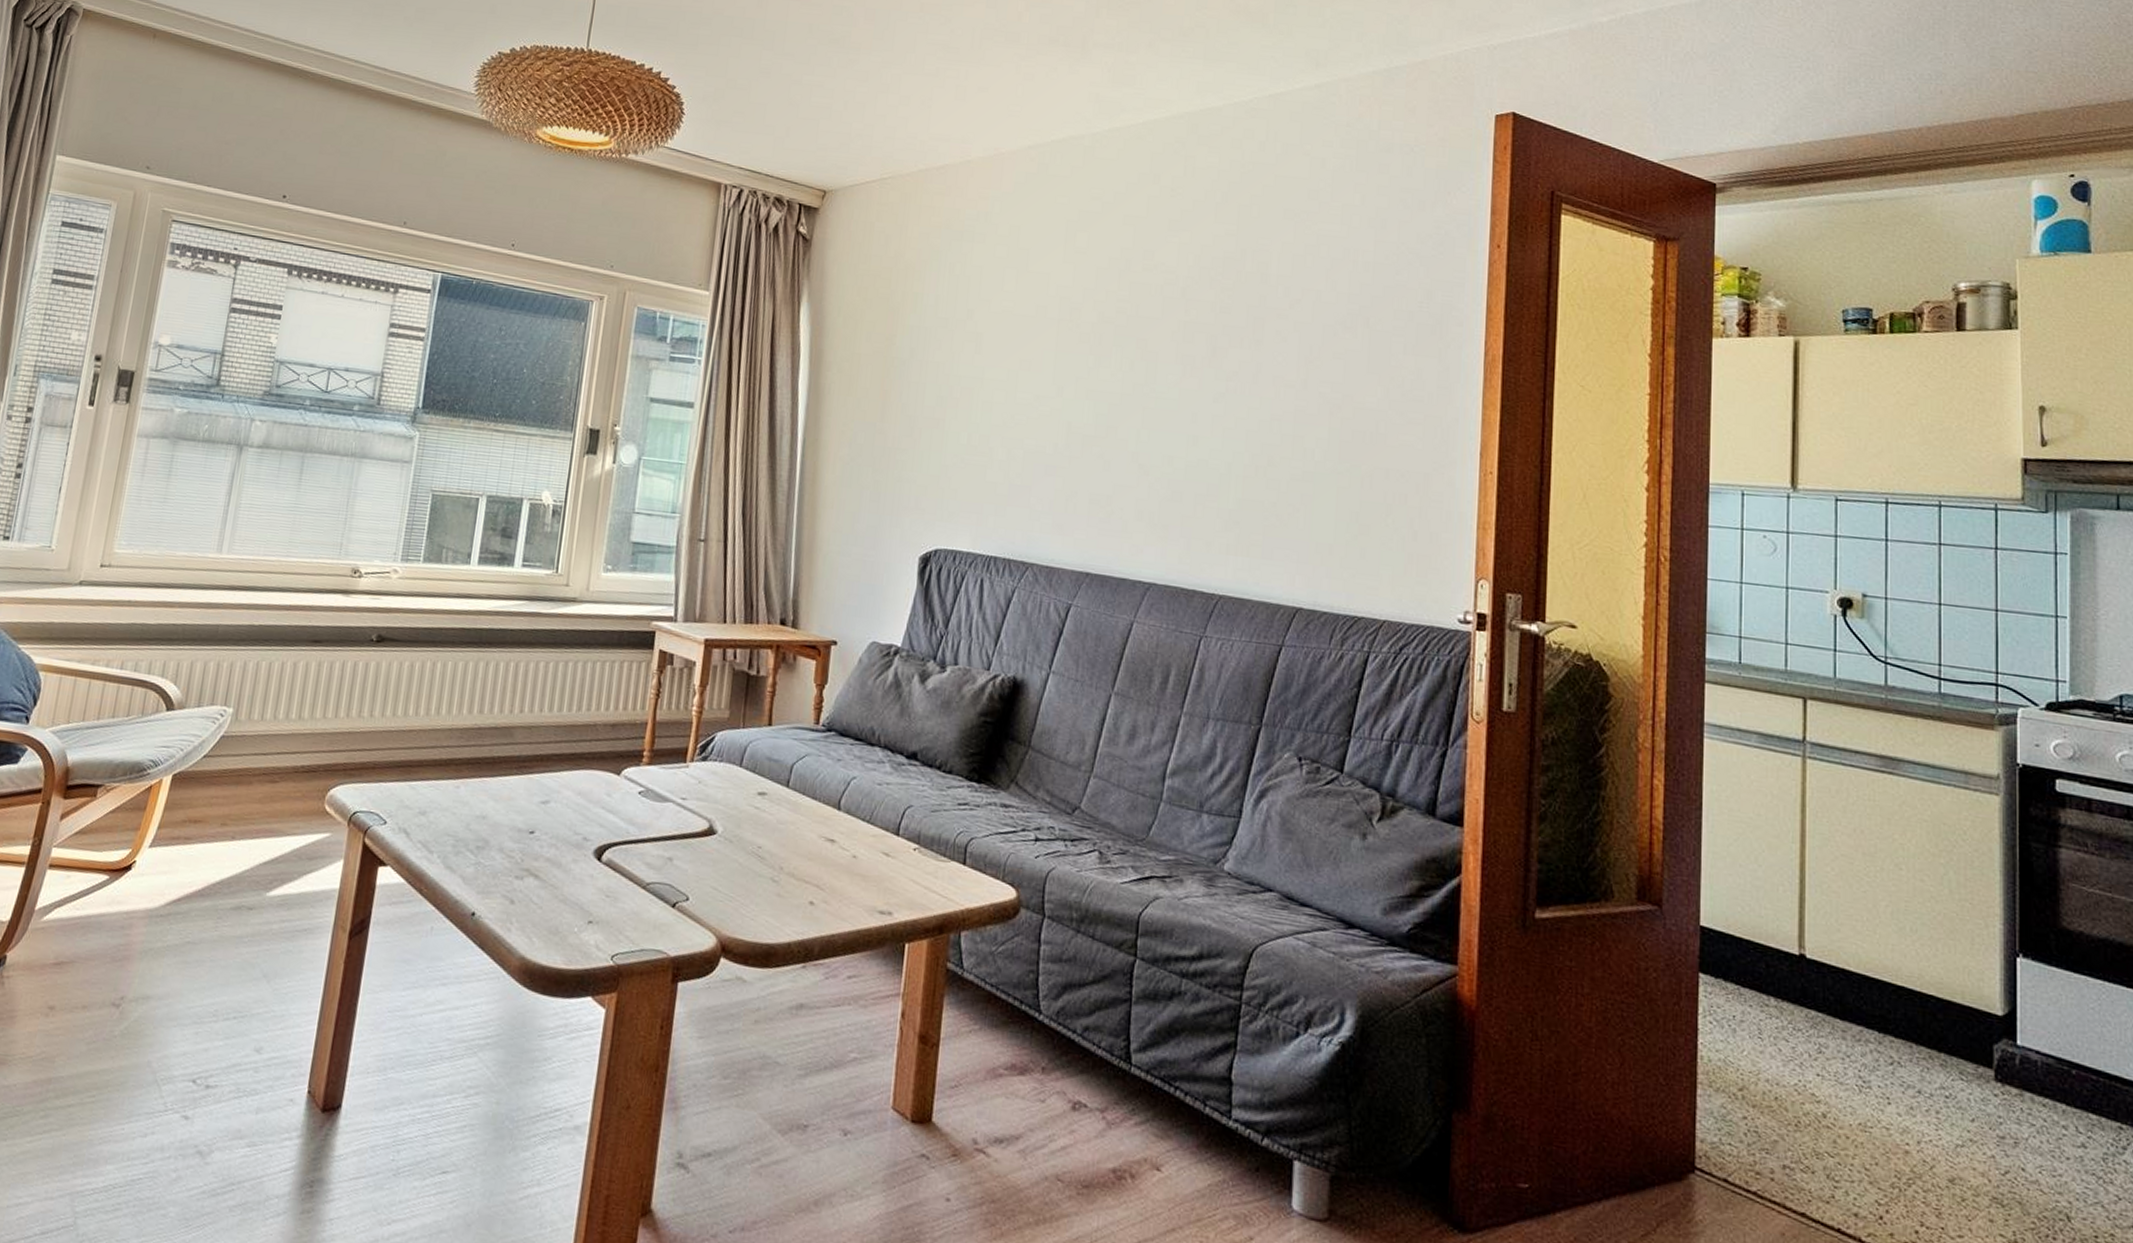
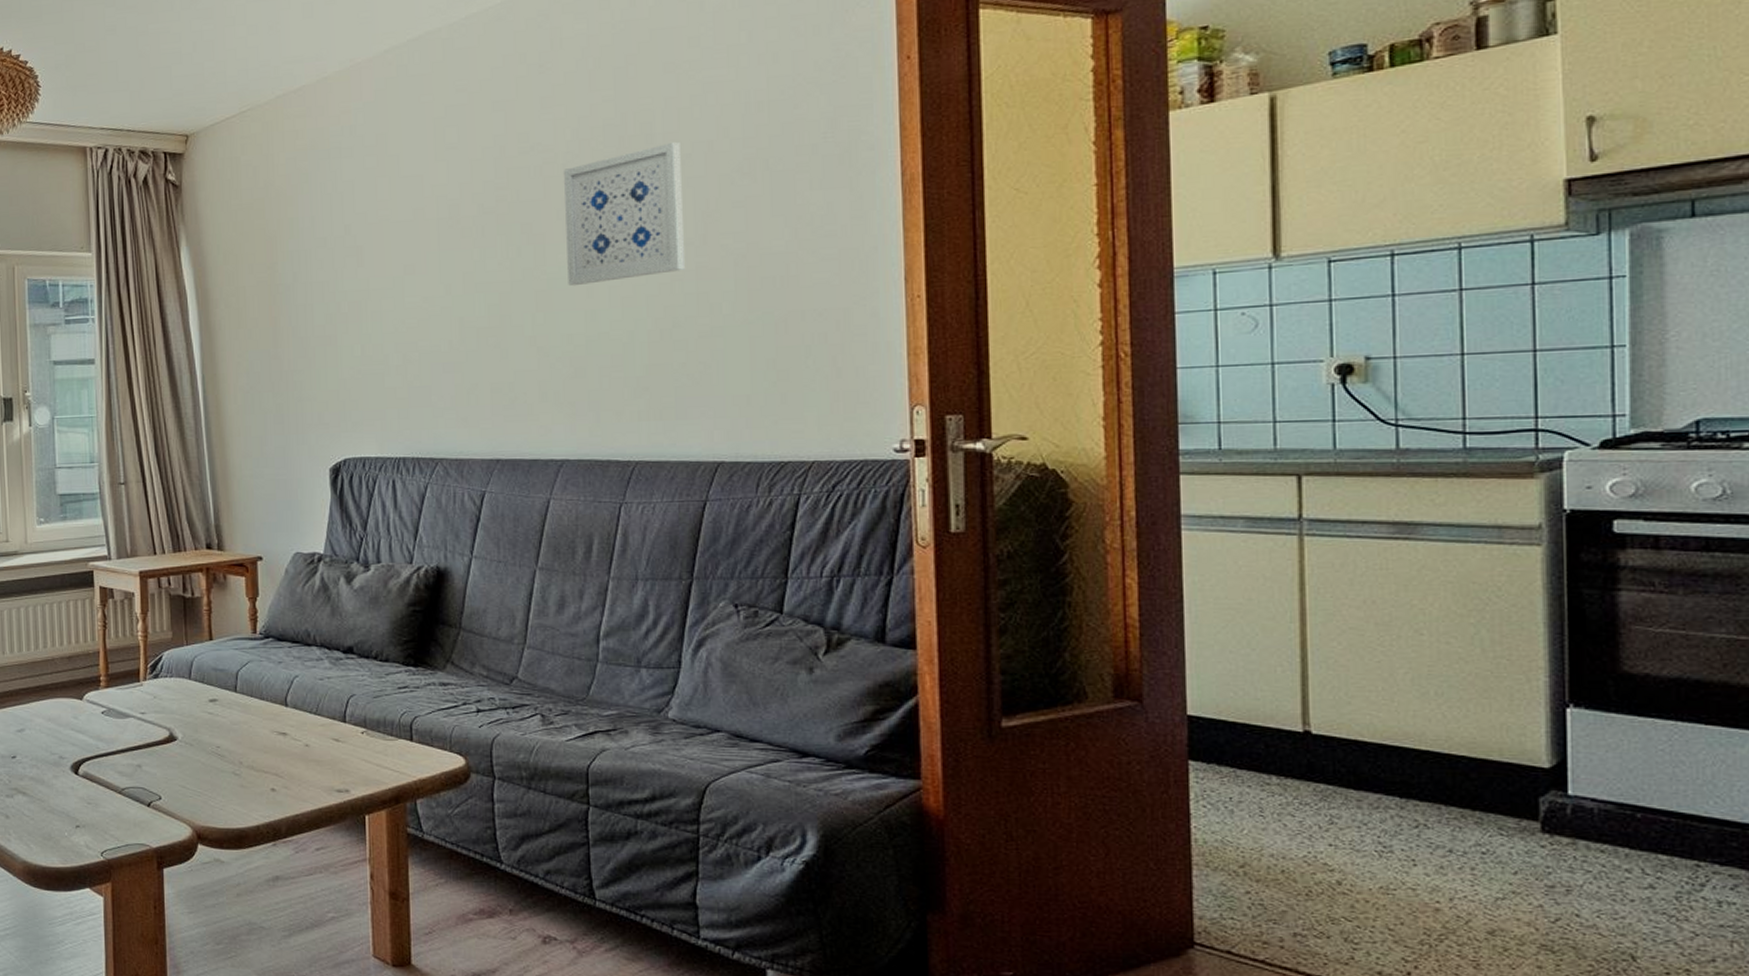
wall art: none [1175,285,1292,411] -> present [564,141,684,286]

